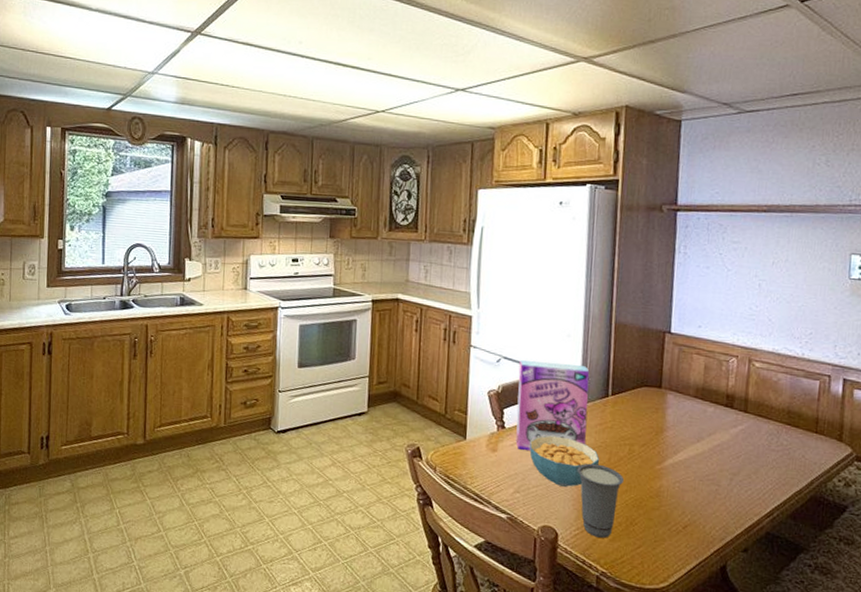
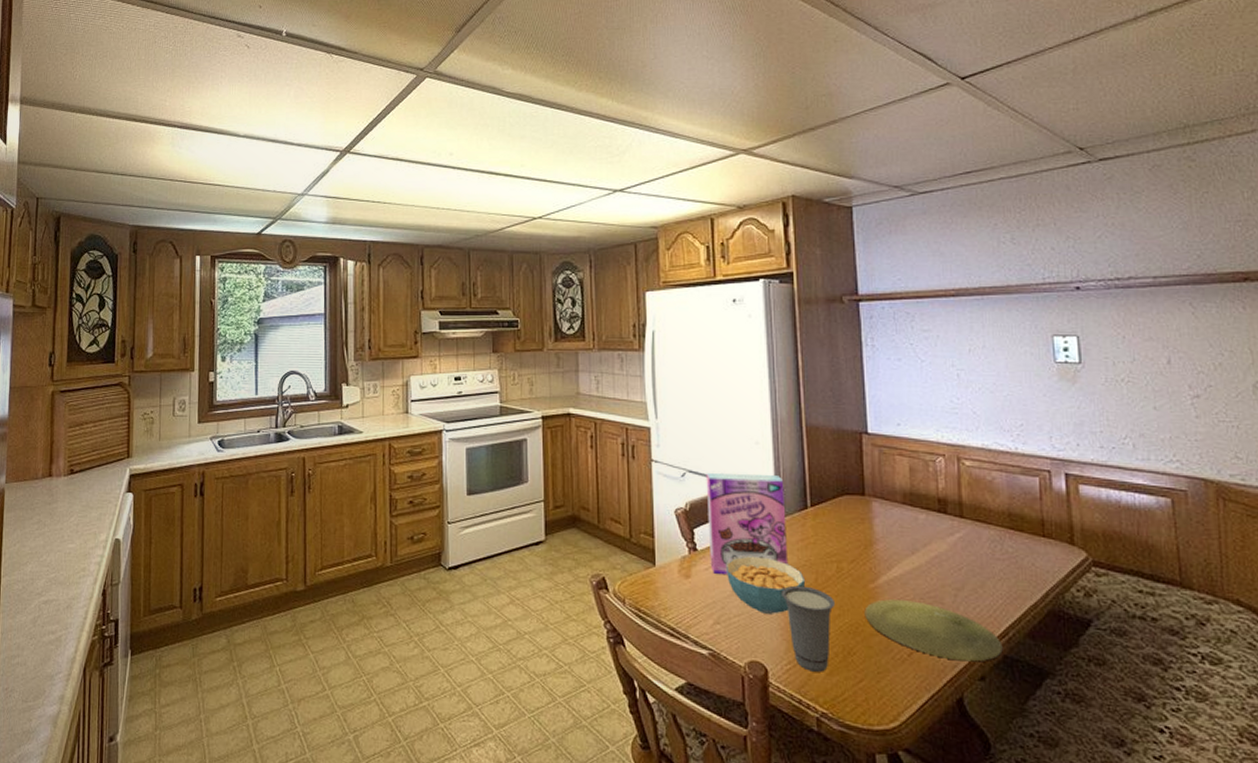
plate: none [649,479,767,537] -> present [864,599,1003,662]

